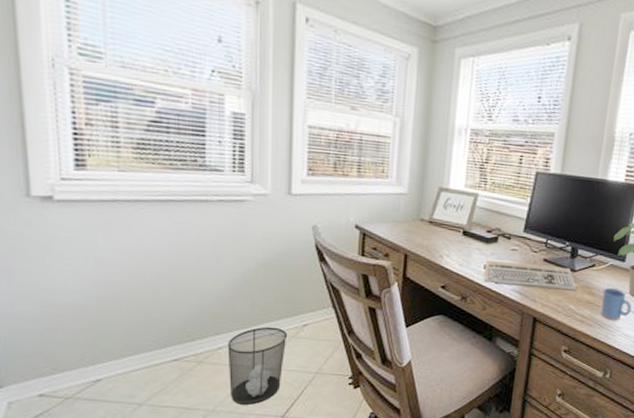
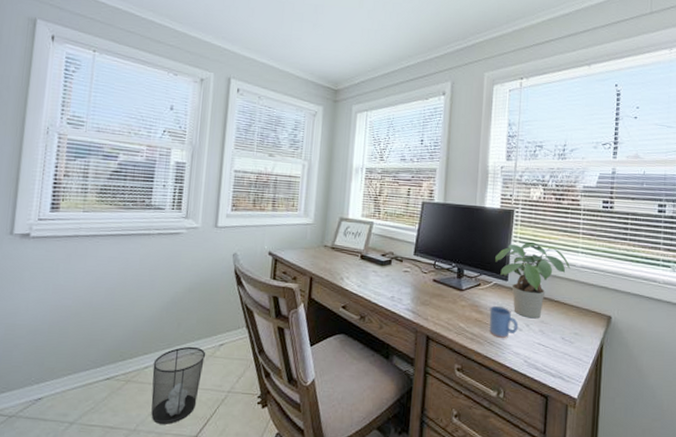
computer keyboard: present [482,259,577,291] -> none [379,281,466,309]

